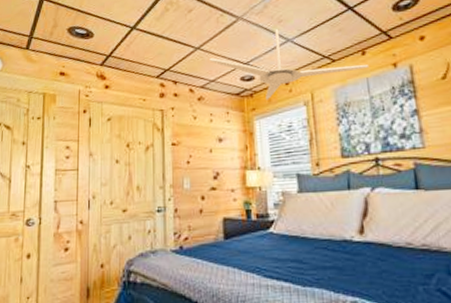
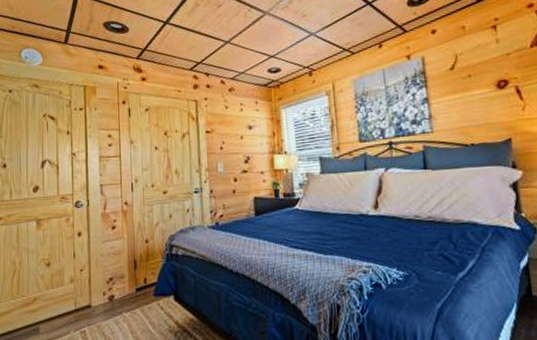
ceiling fan: present [209,29,368,100] -> none [239,23,384,91]

